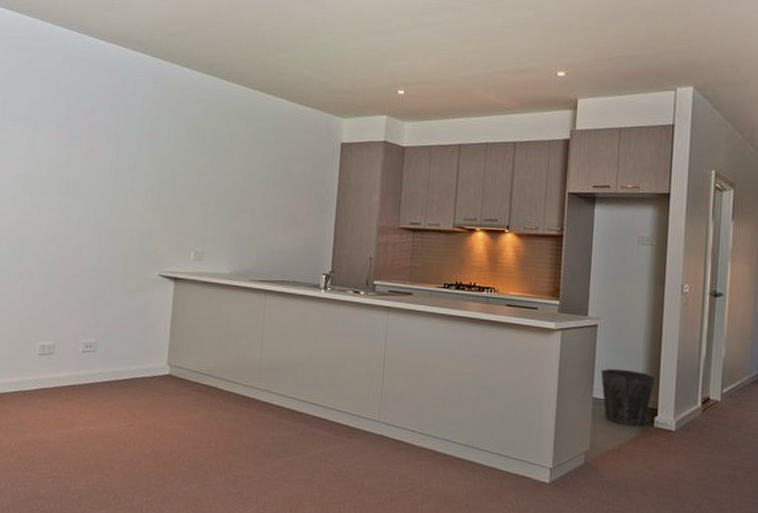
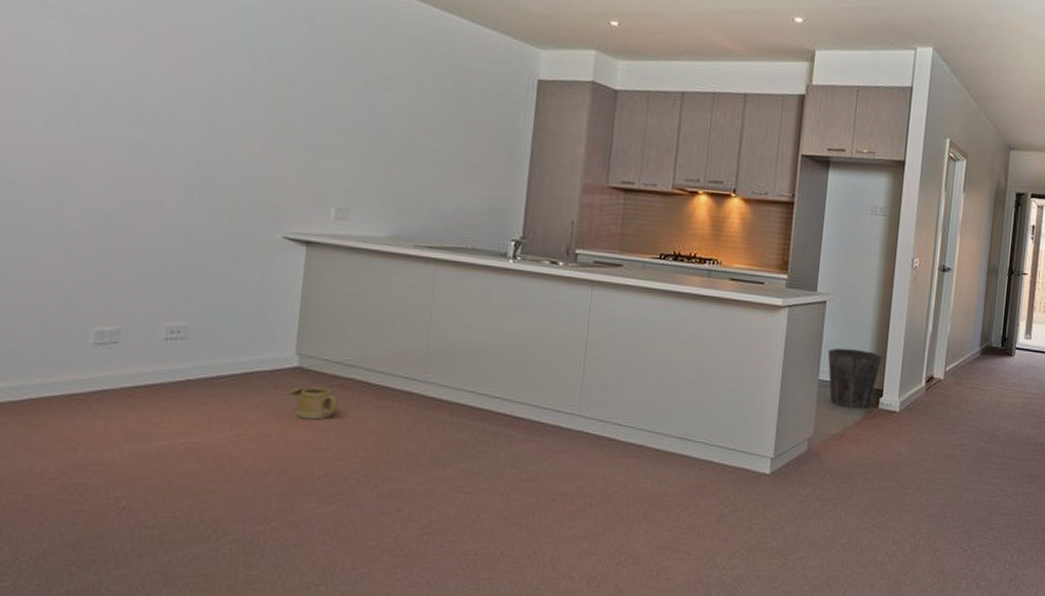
watering can: none [163,390,197,417] -> present [289,387,338,420]

